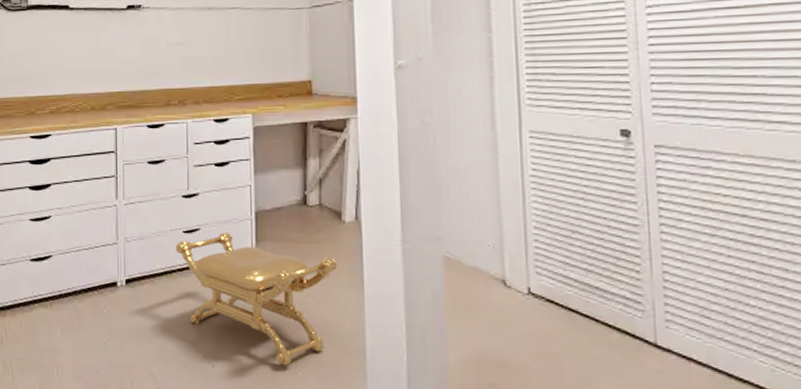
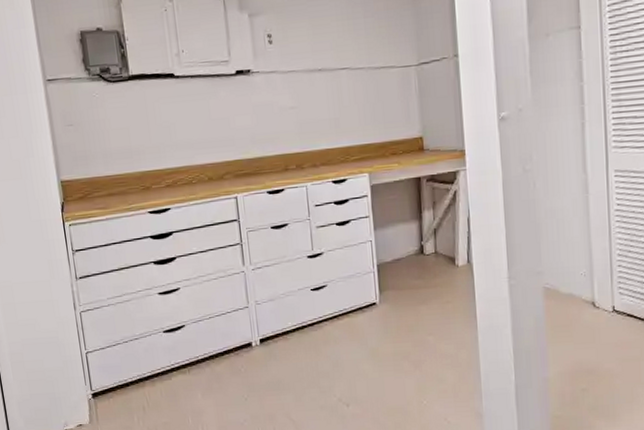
stool: present [175,232,337,366] -> none [304,286,453,397]

